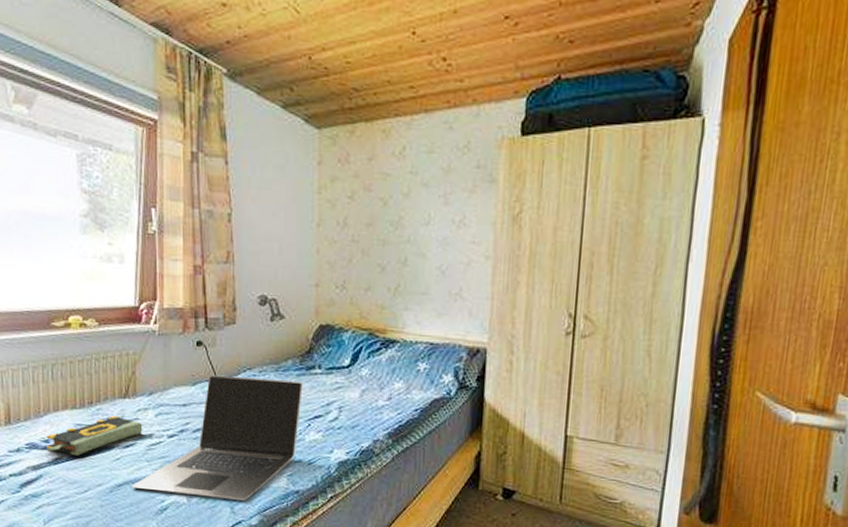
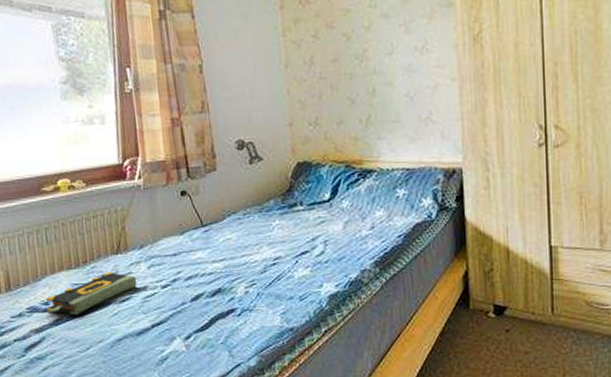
laptop: present [132,374,303,501] -> none [132,220,288,343]

